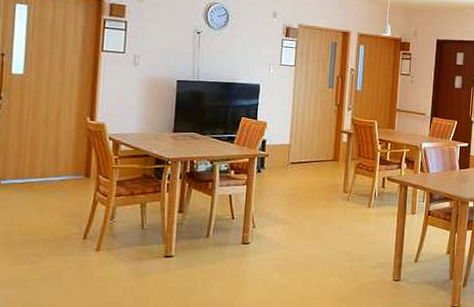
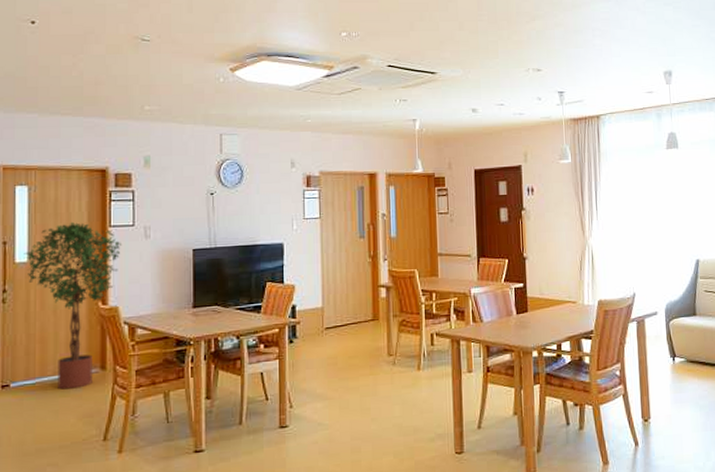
potted tree: none [20,42,113,191] -> present [24,221,123,390]

